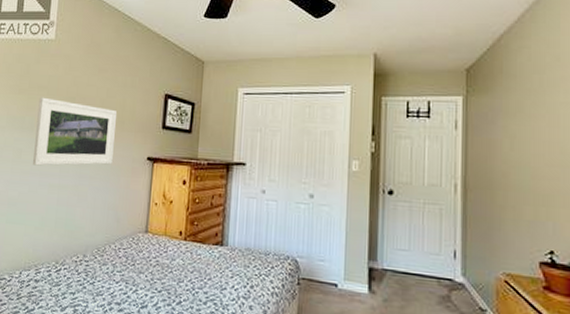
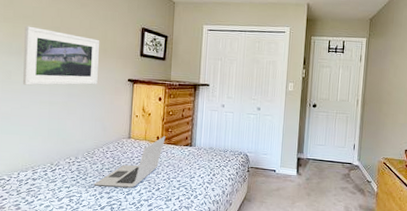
laptop: none [102,231,190,299] -> present [93,136,166,188]

